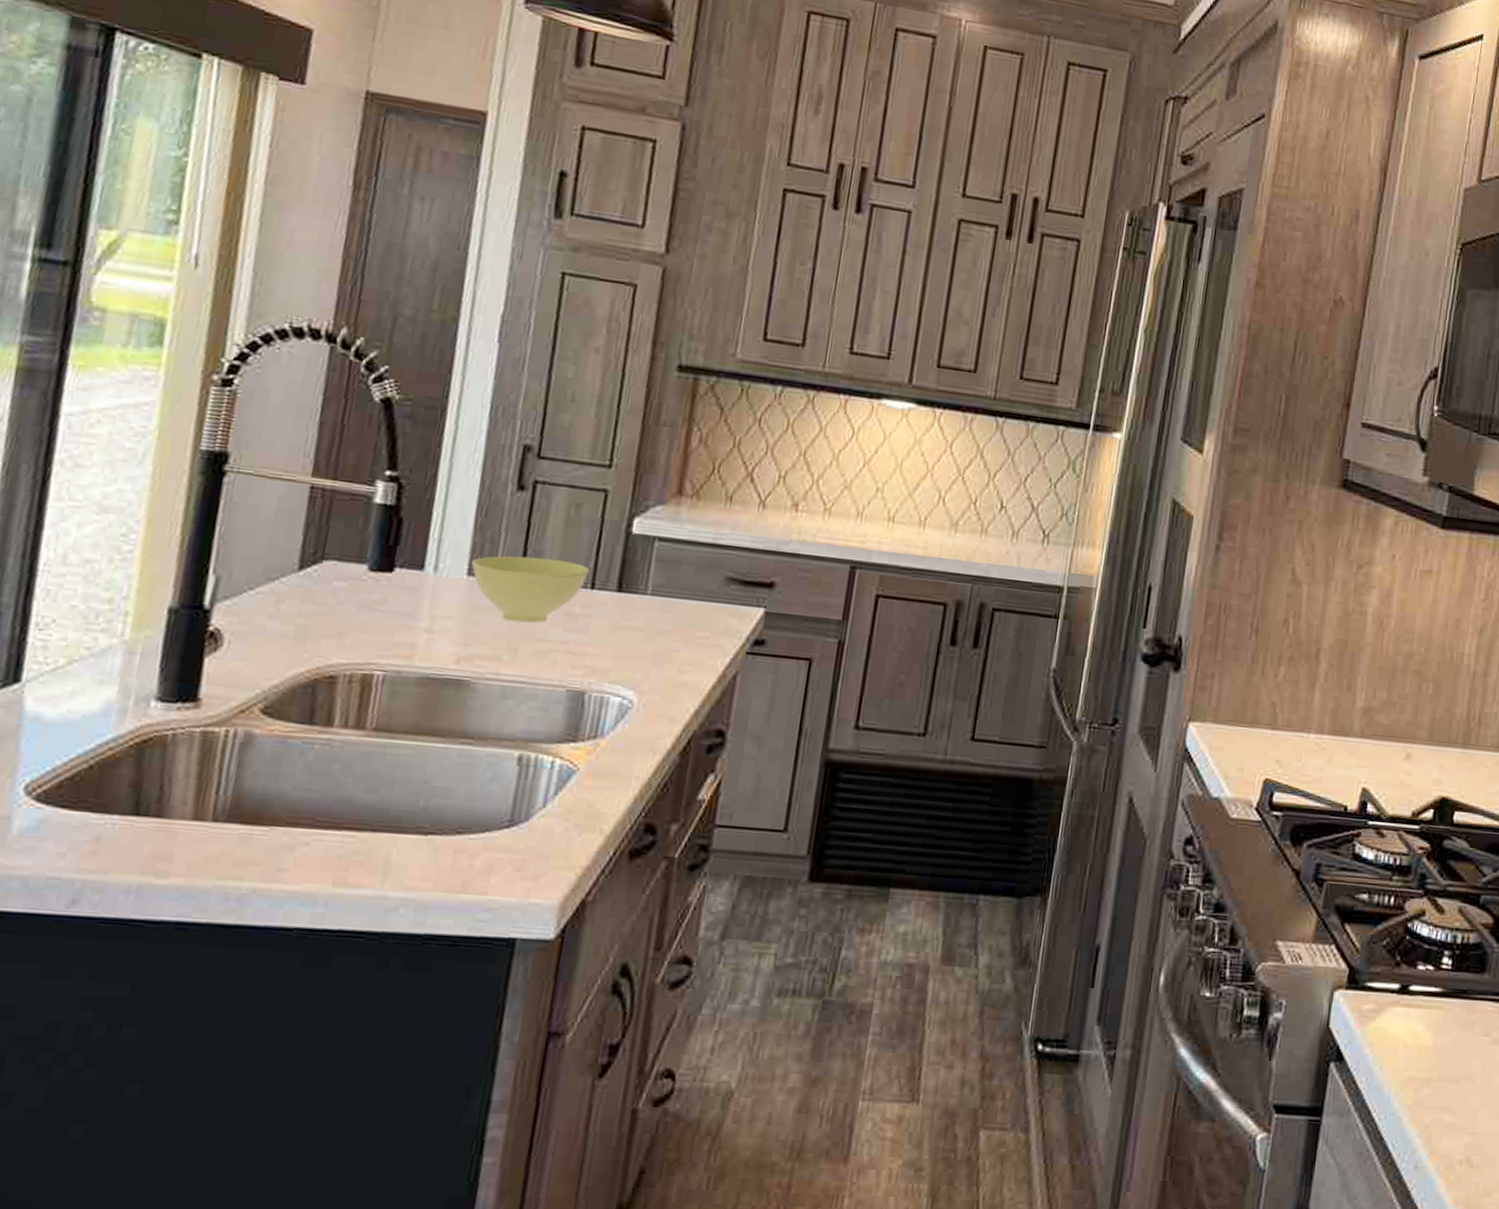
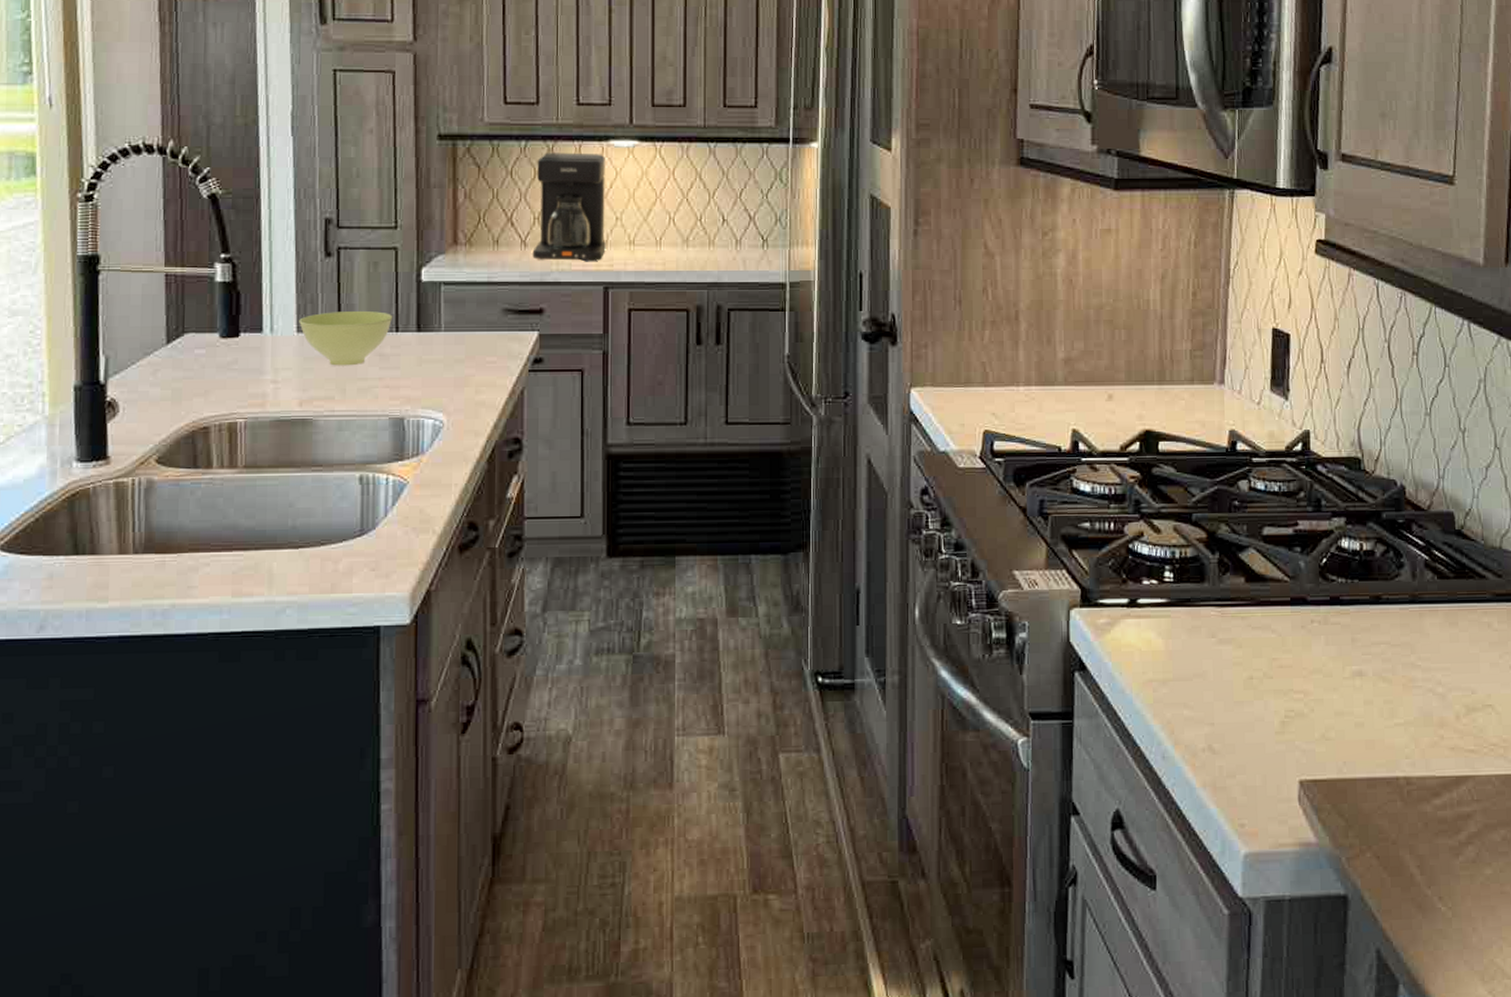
coffee maker: none [770,403,874,535] -> present [532,152,606,261]

